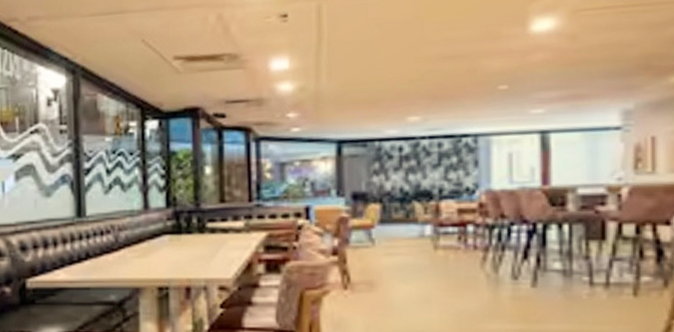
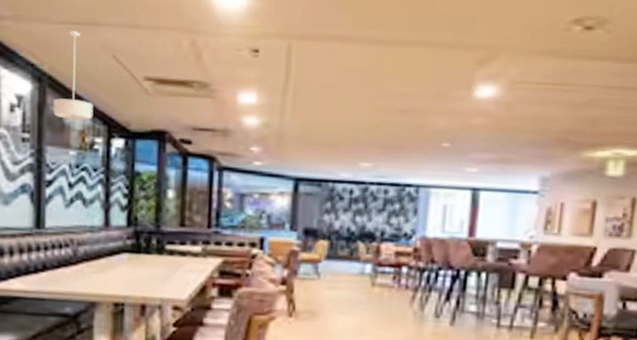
ceiling light fixture: none [87,21,126,107] -> present [53,31,94,121]

